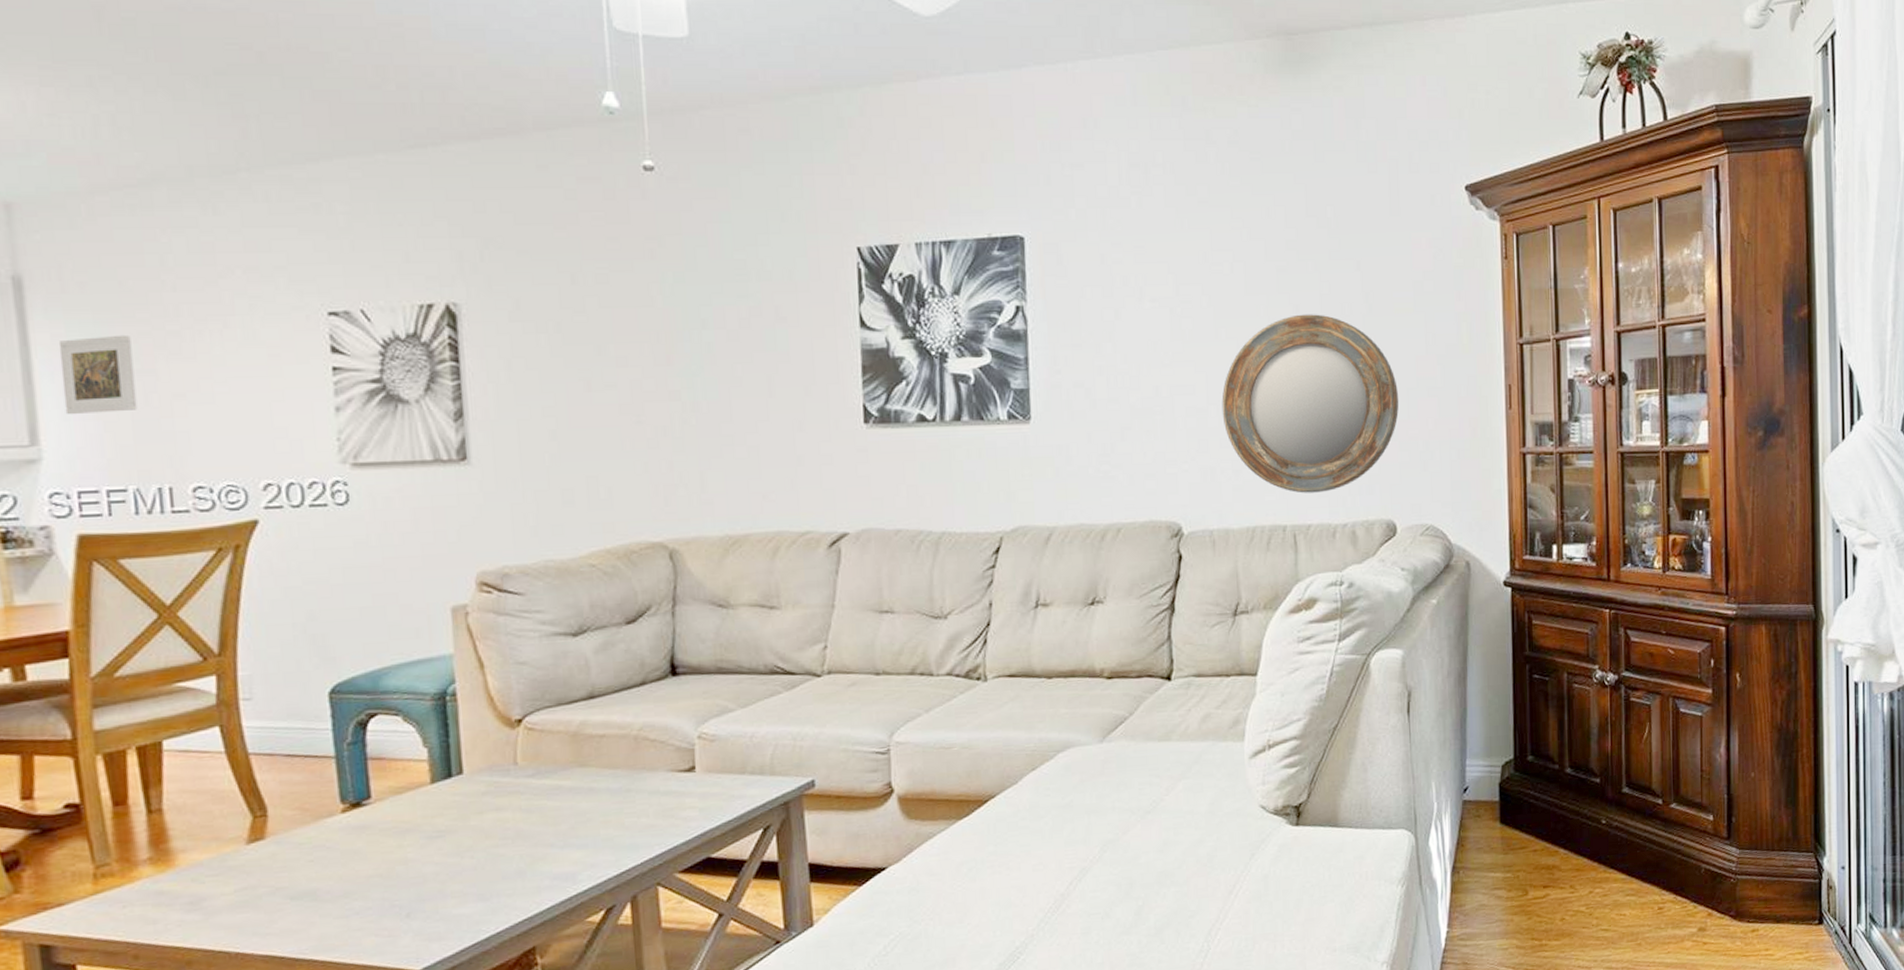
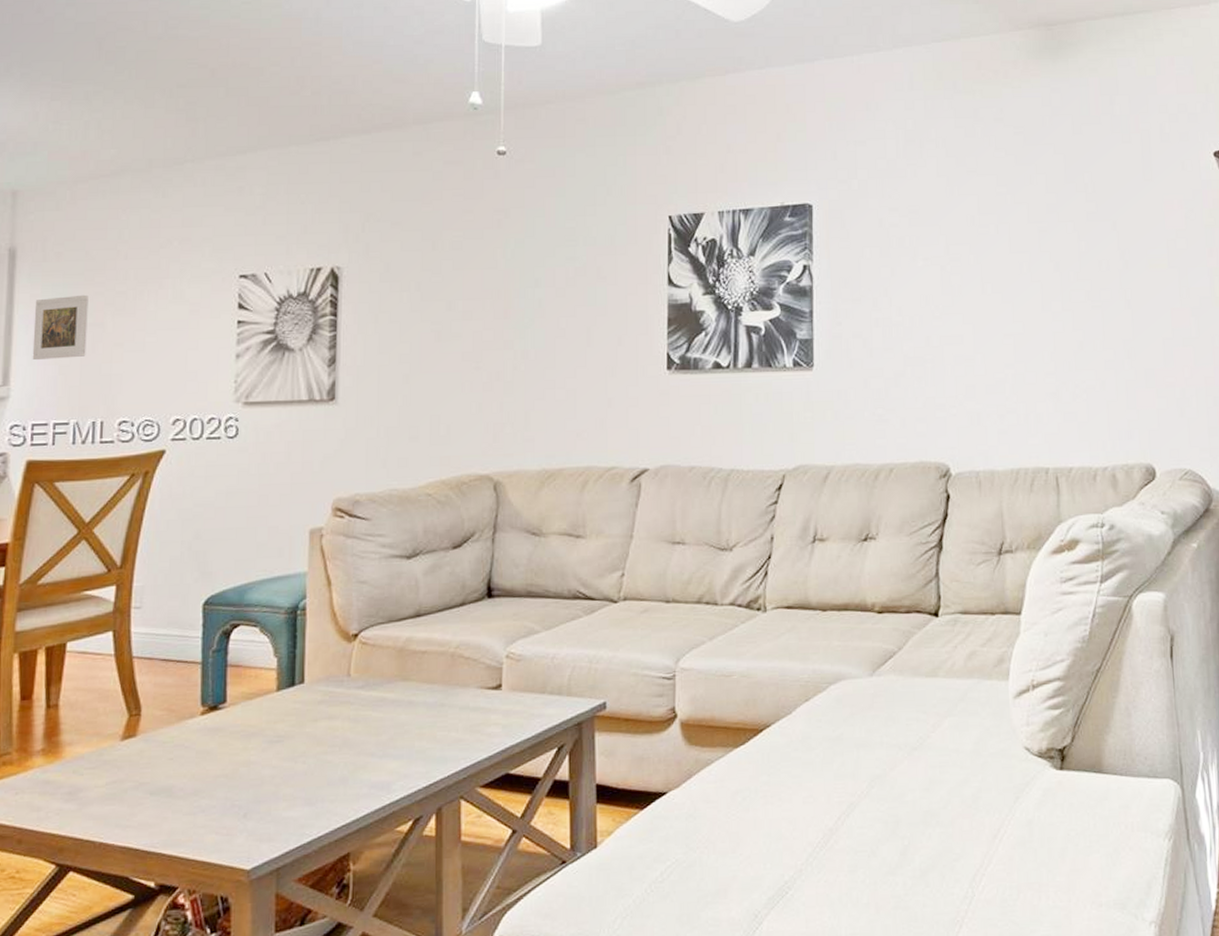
home mirror: present [1221,314,1399,494] -> none [987,270,1156,438]

